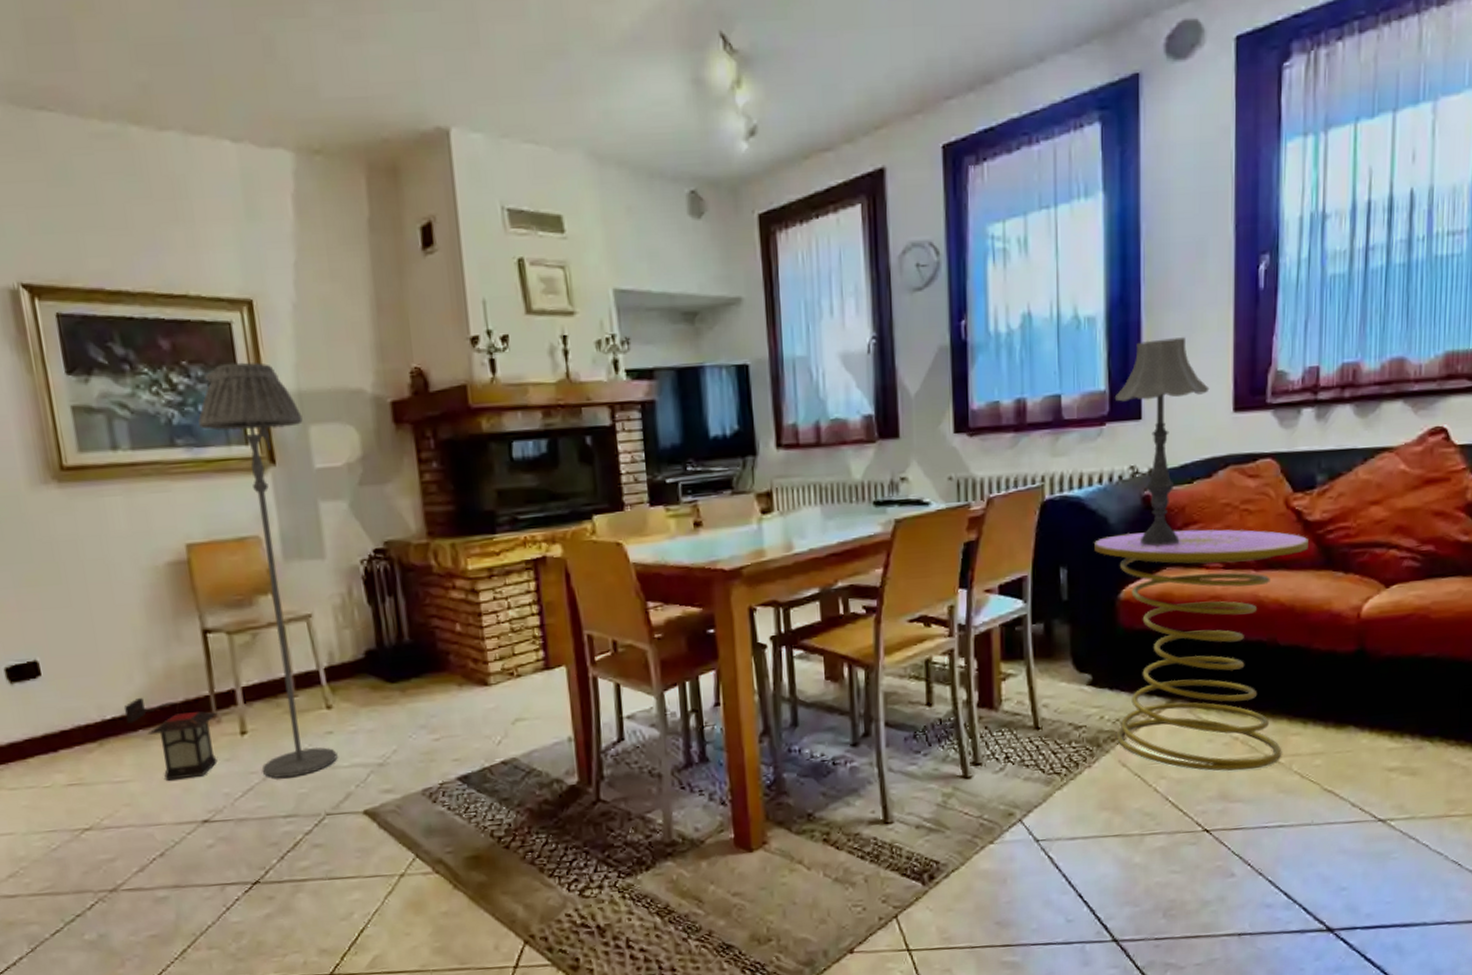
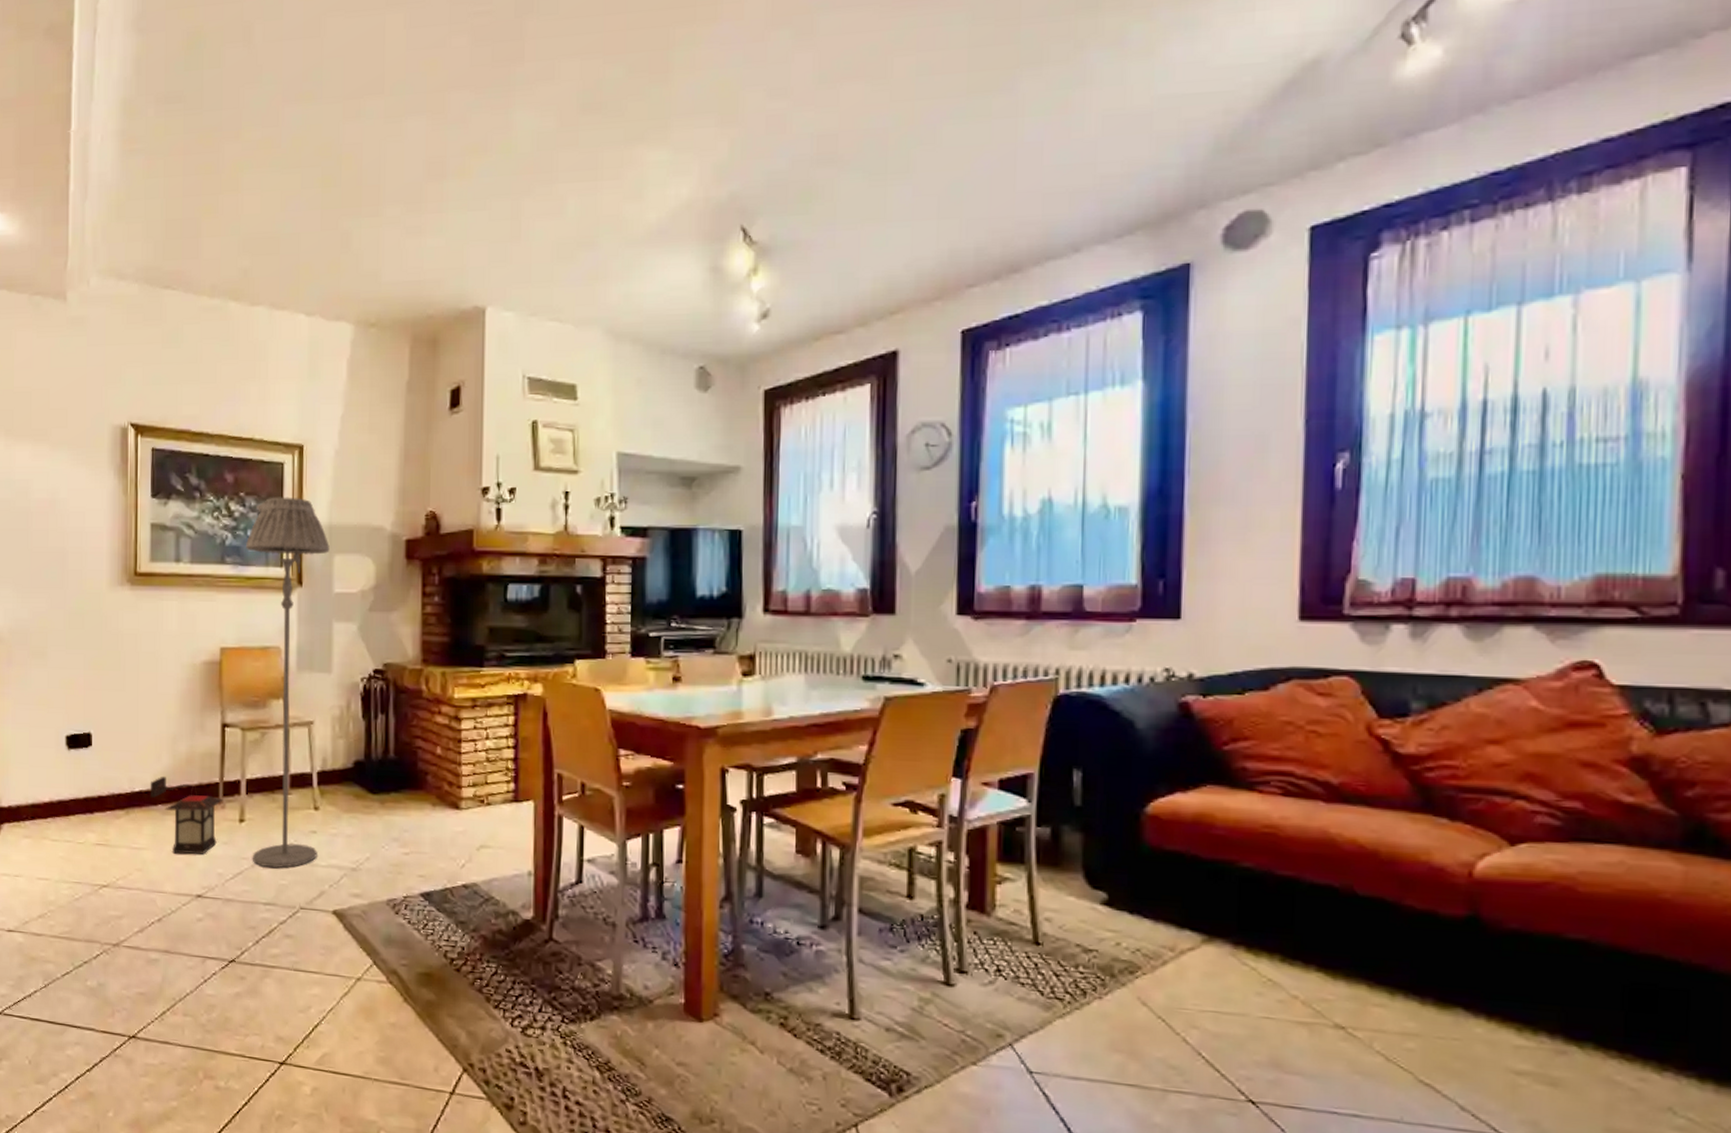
side table: present [1094,529,1308,771] -> none [1116,741,1399,1039]
table lamp: present [1114,337,1210,547] -> none [1147,535,1269,761]

